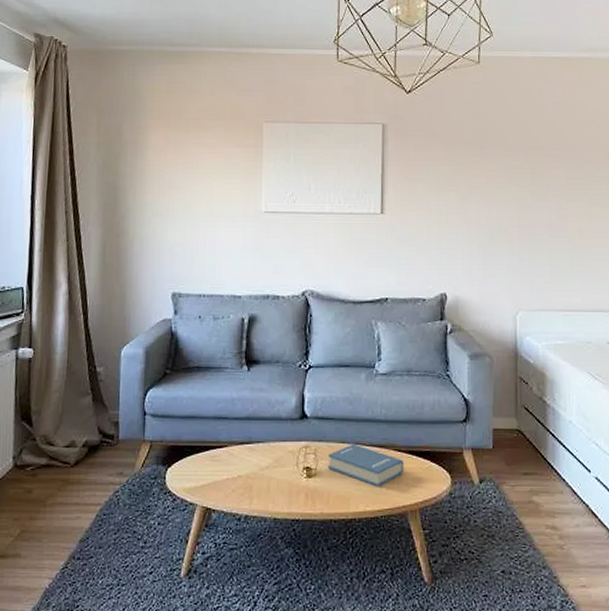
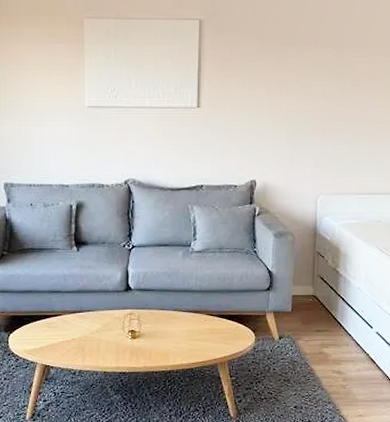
hardback book: present [327,443,404,487] -> none [149,310,215,345]

